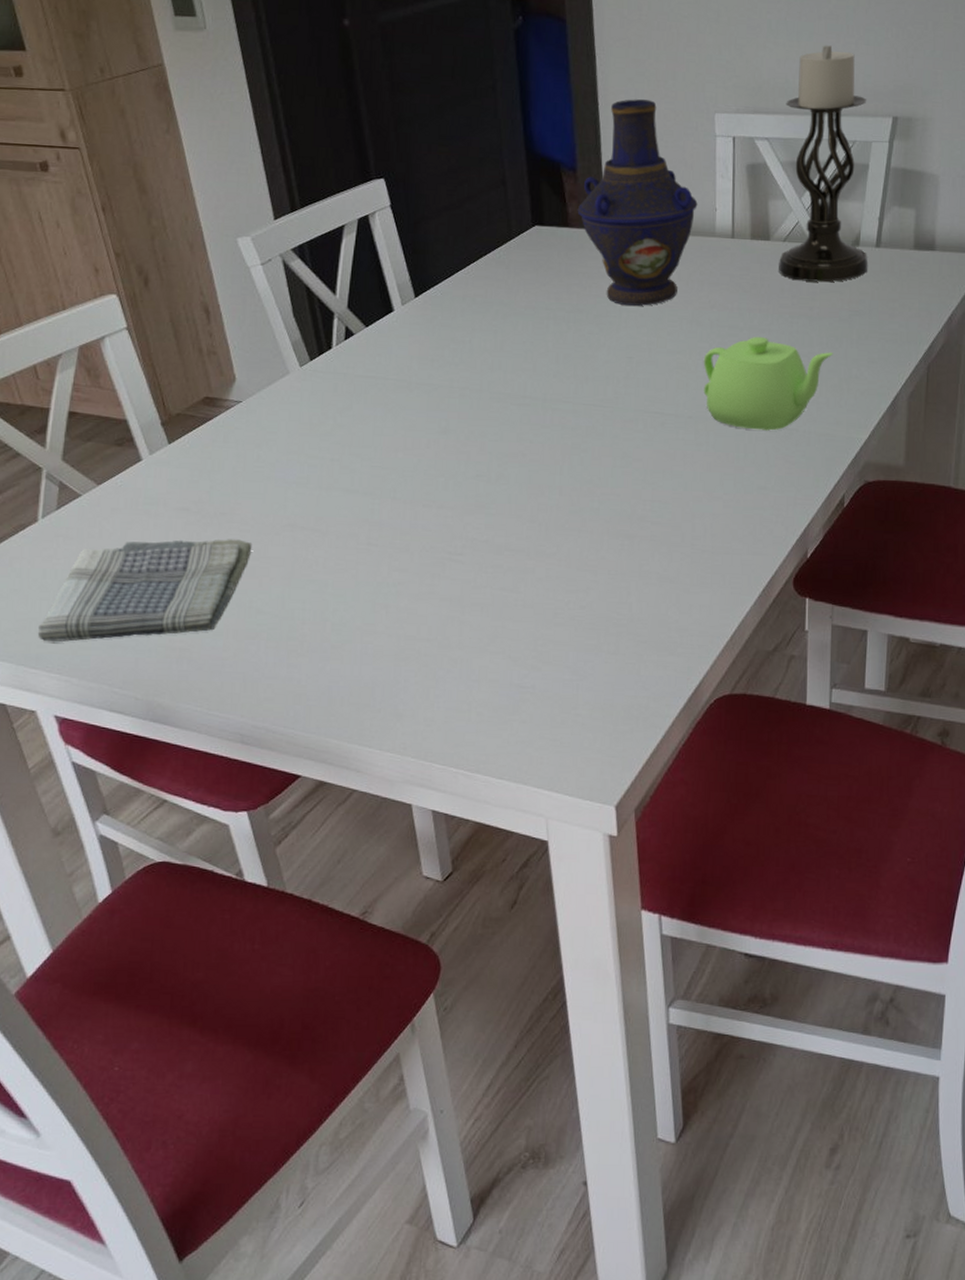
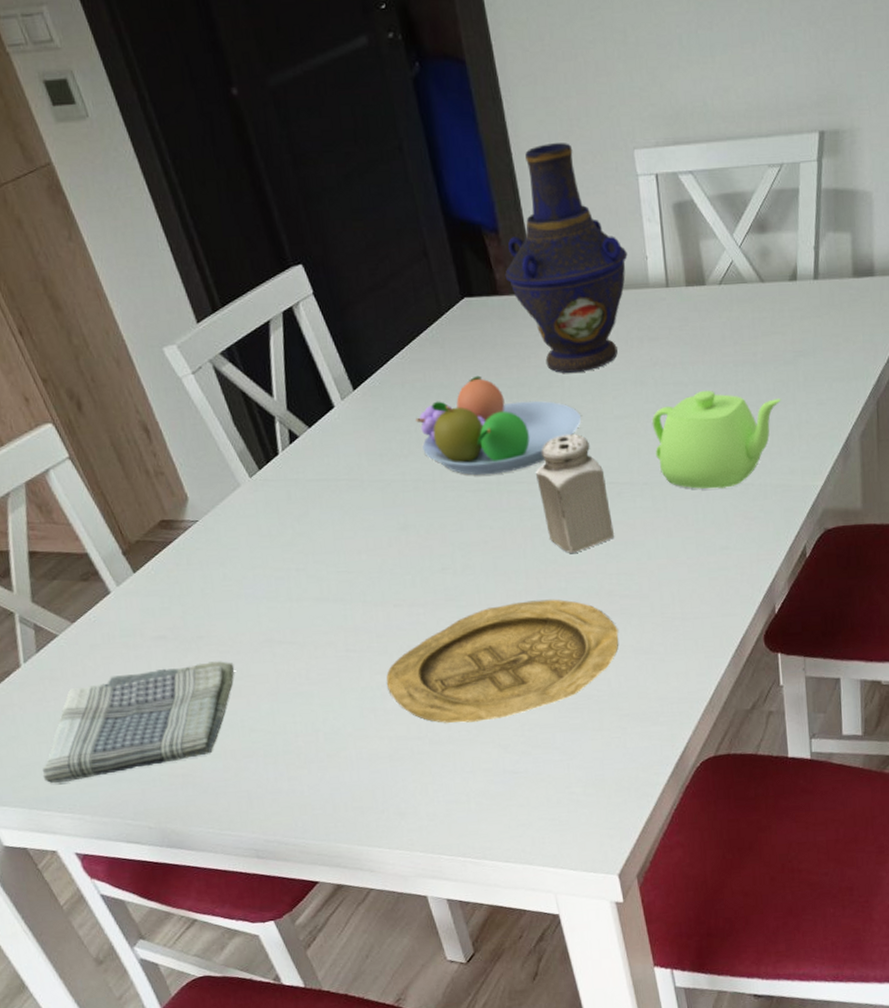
plate: none [403,516,646,631] -> present [386,599,619,723]
fruit bowl: none [471,297,634,392] -> present [416,375,581,476]
salt shaker: none [583,362,653,475] -> present [536,434,614,553]
candle holder: present [779,45,869,283] -> none [706,57,808,326]

